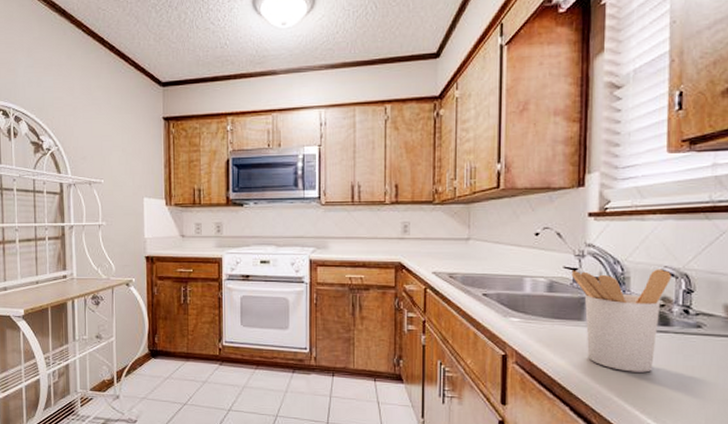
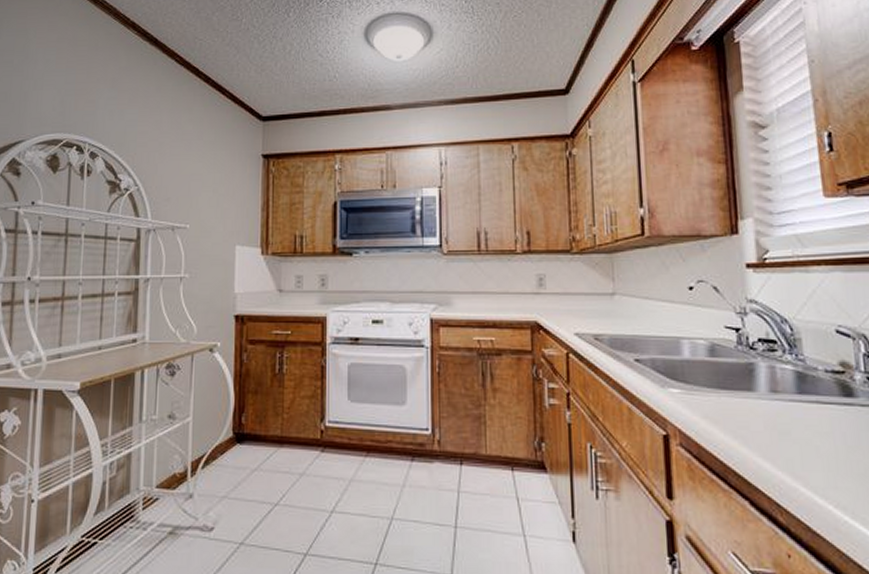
utensil holder: present [571,269,671,373] -> none [734,328,848,455]

